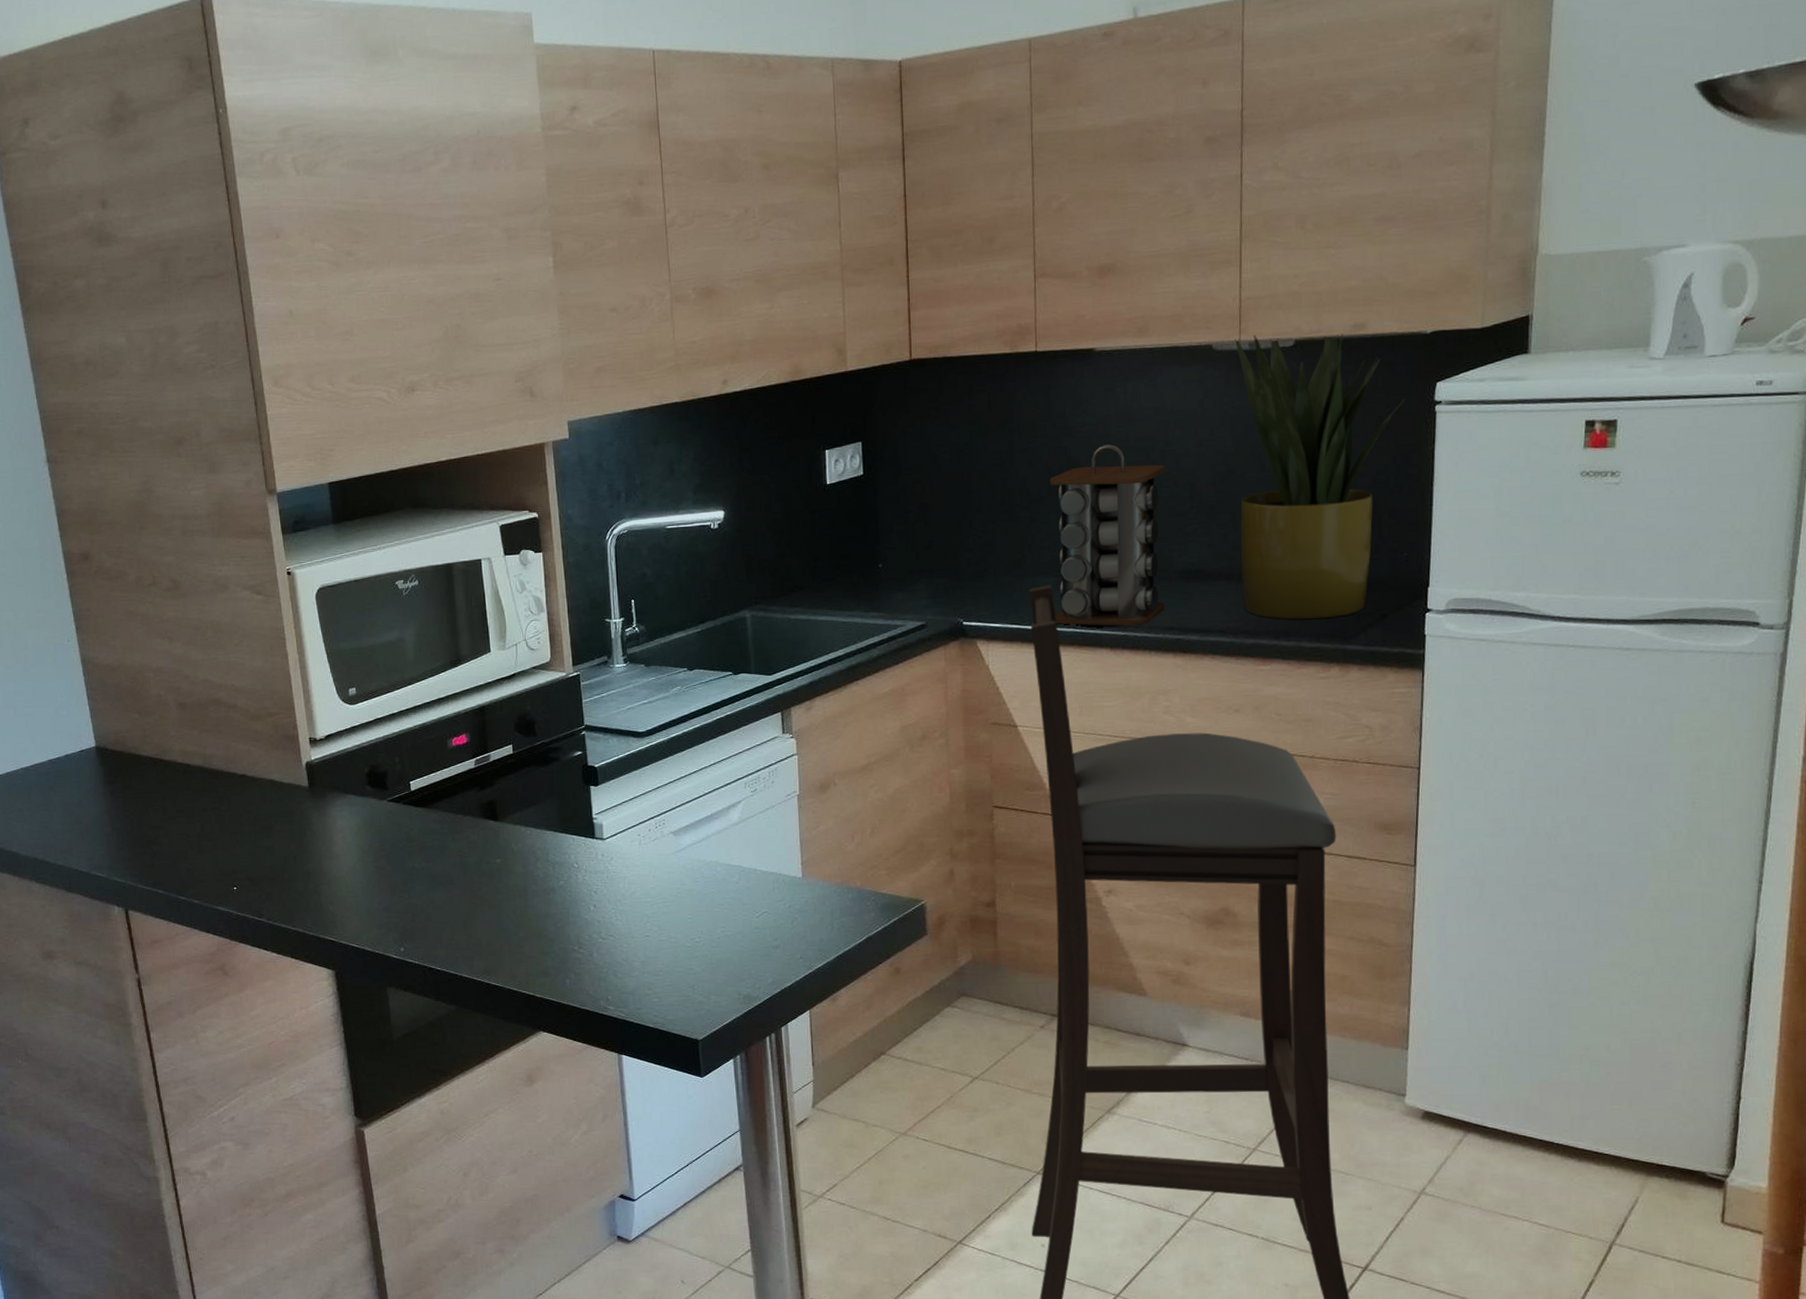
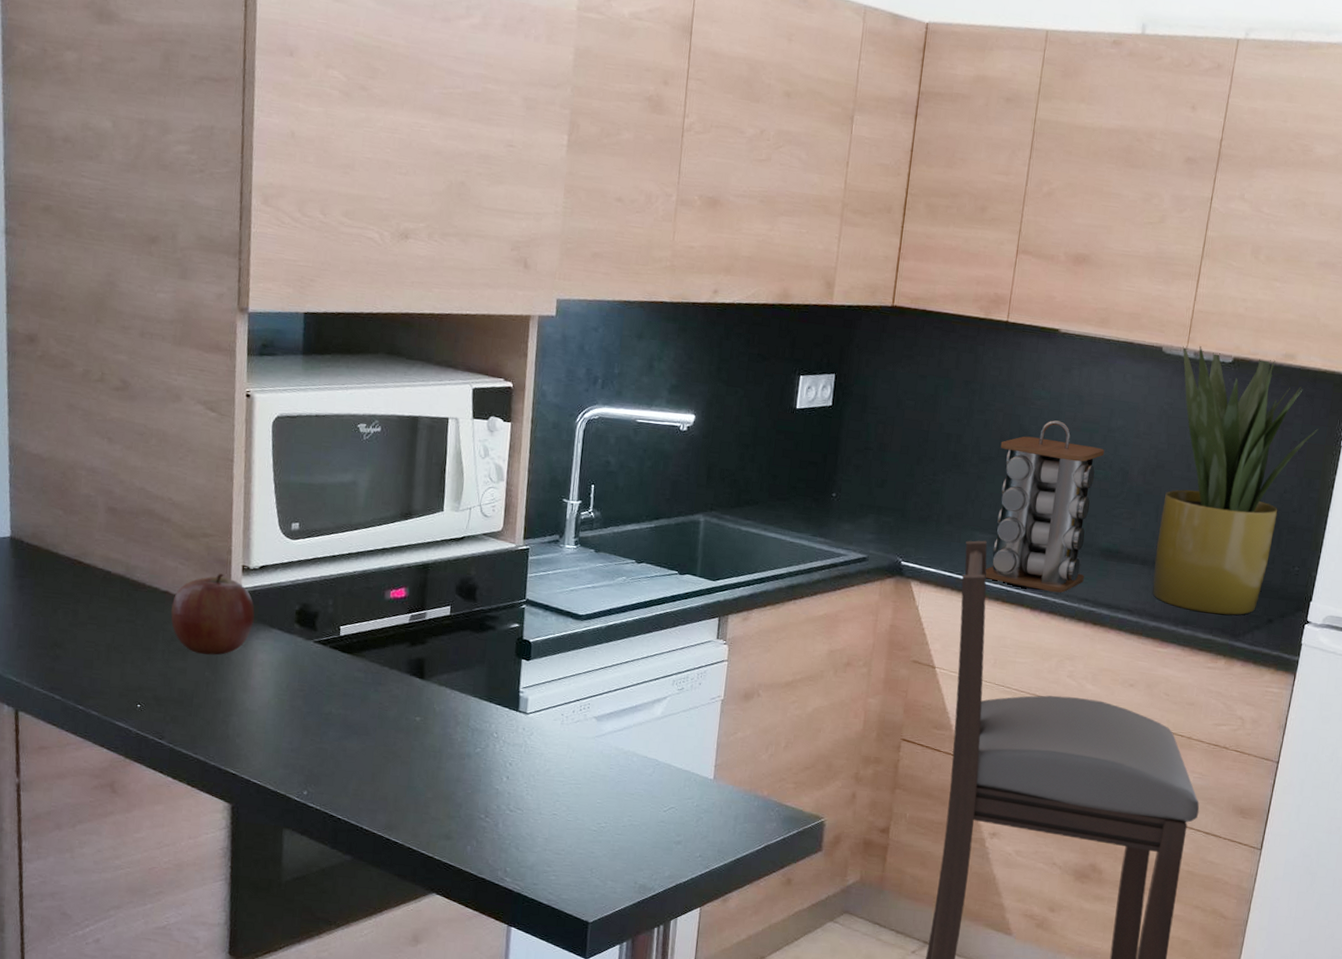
fruit: none [250,749,328,830] -> present [171,573,255,655]

